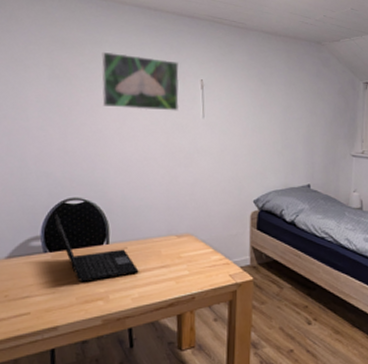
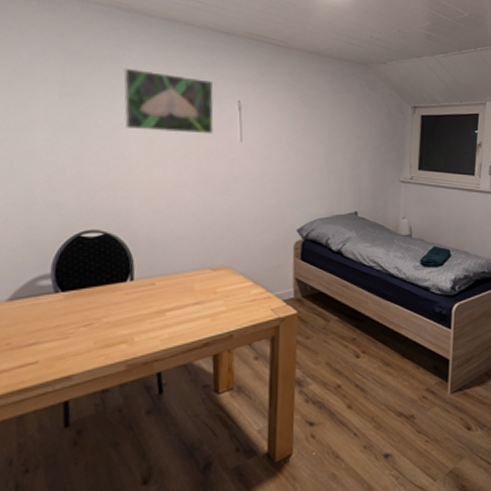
laptop: present [54,214,139,283] -> none [68,249,169,325]

